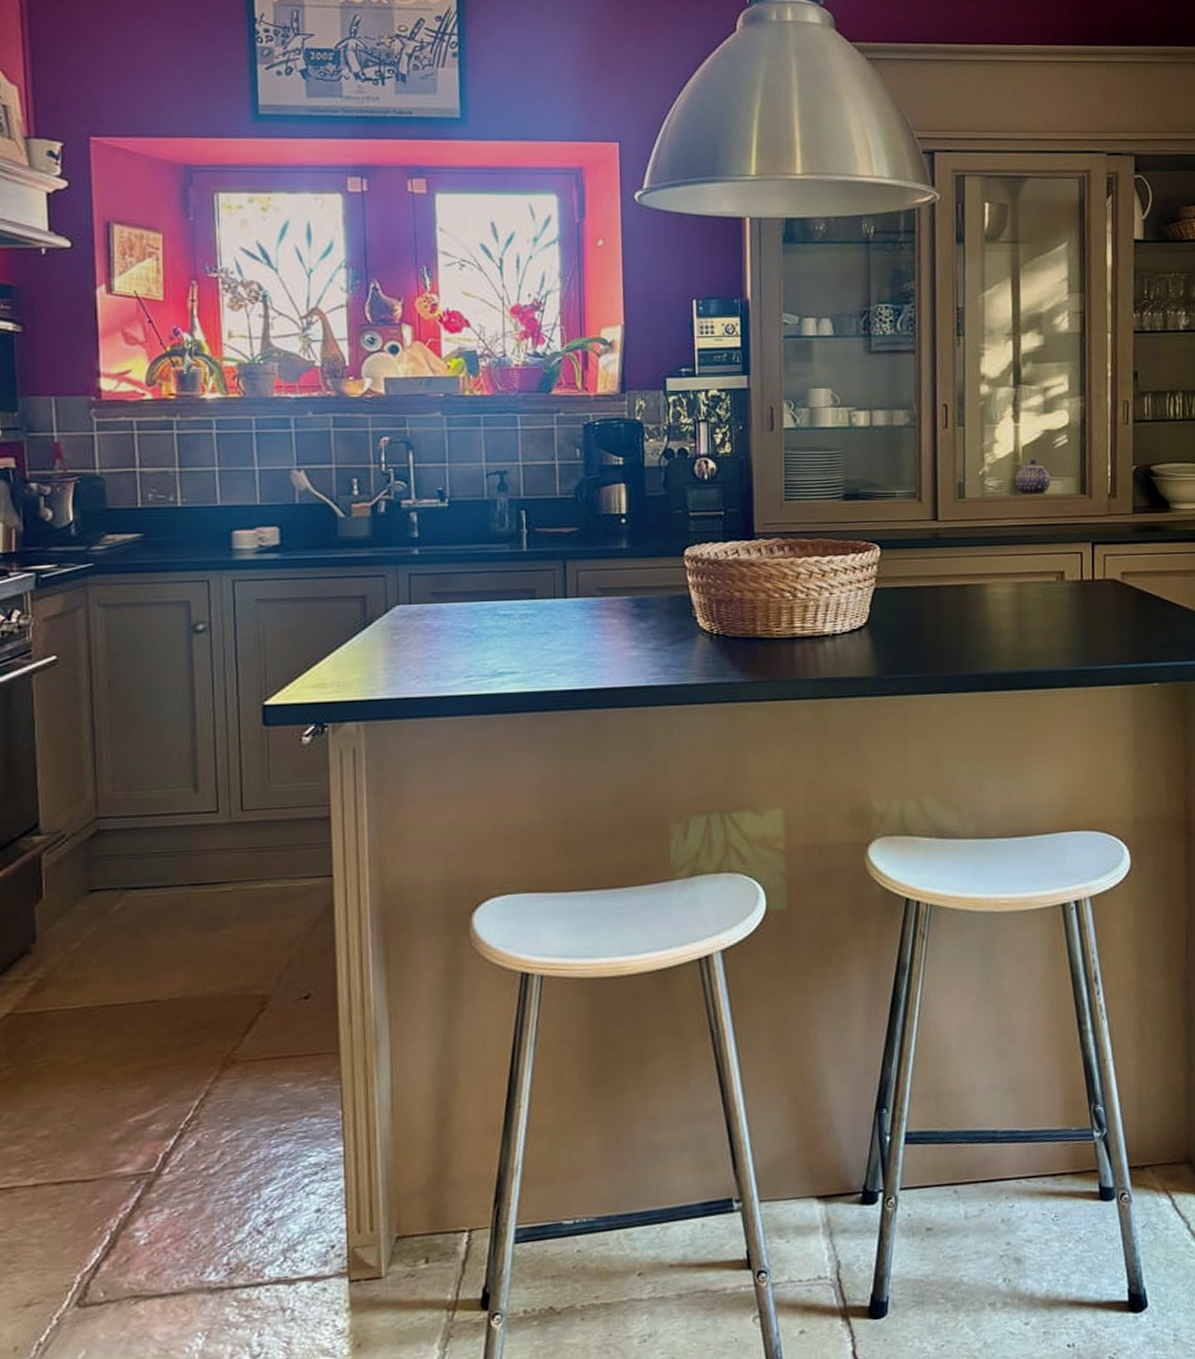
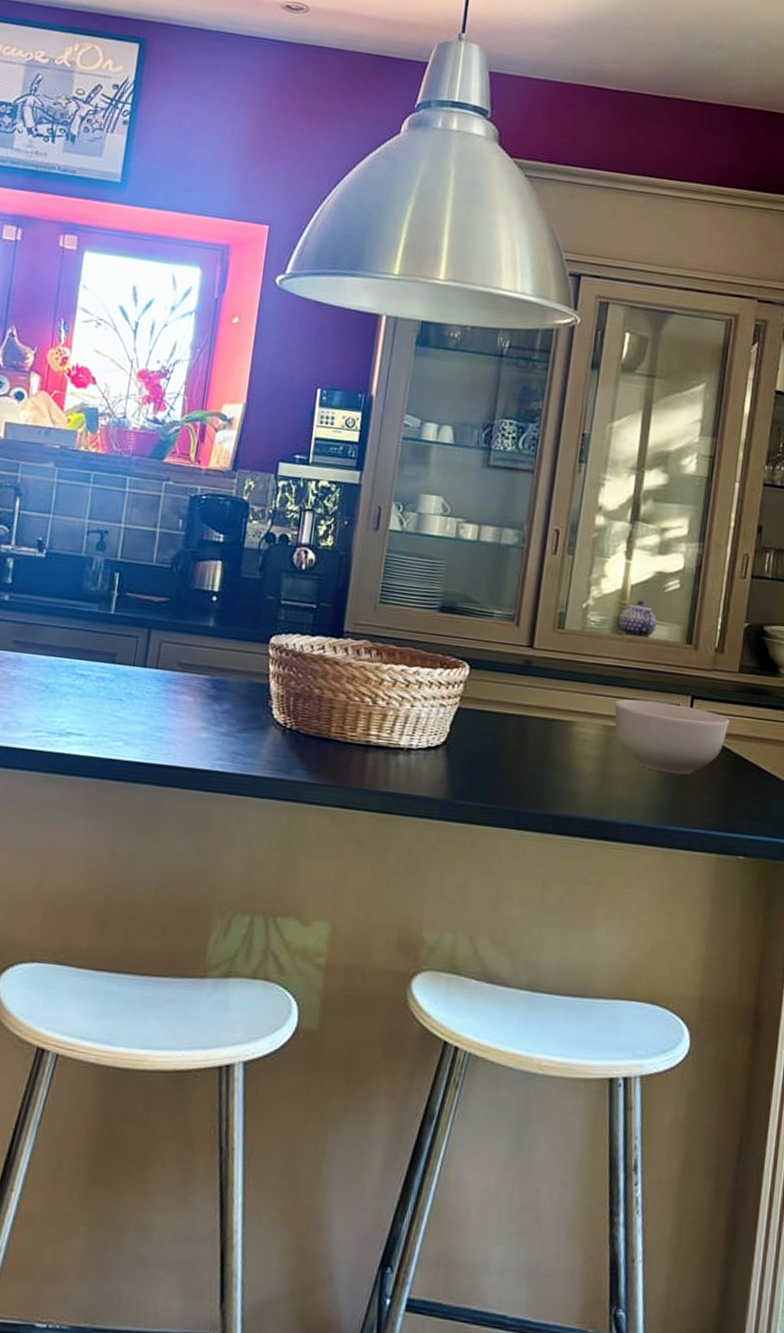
bowl: none [1022,552,1130,618] -> present [614,699,729,775]

